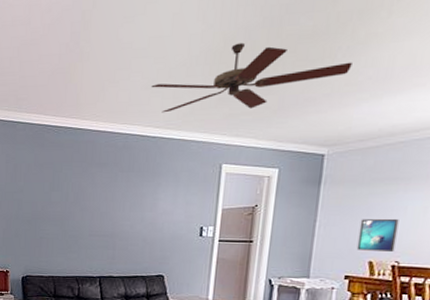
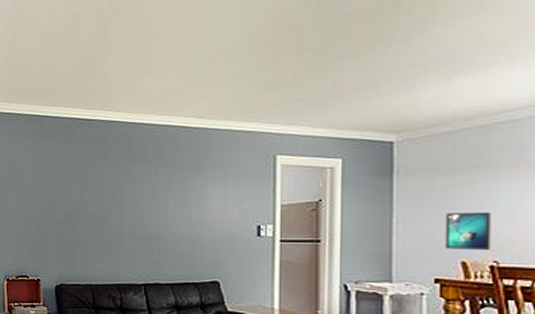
ceiling fan: present [151,42,352,113] -> none [190,26,413,102]

